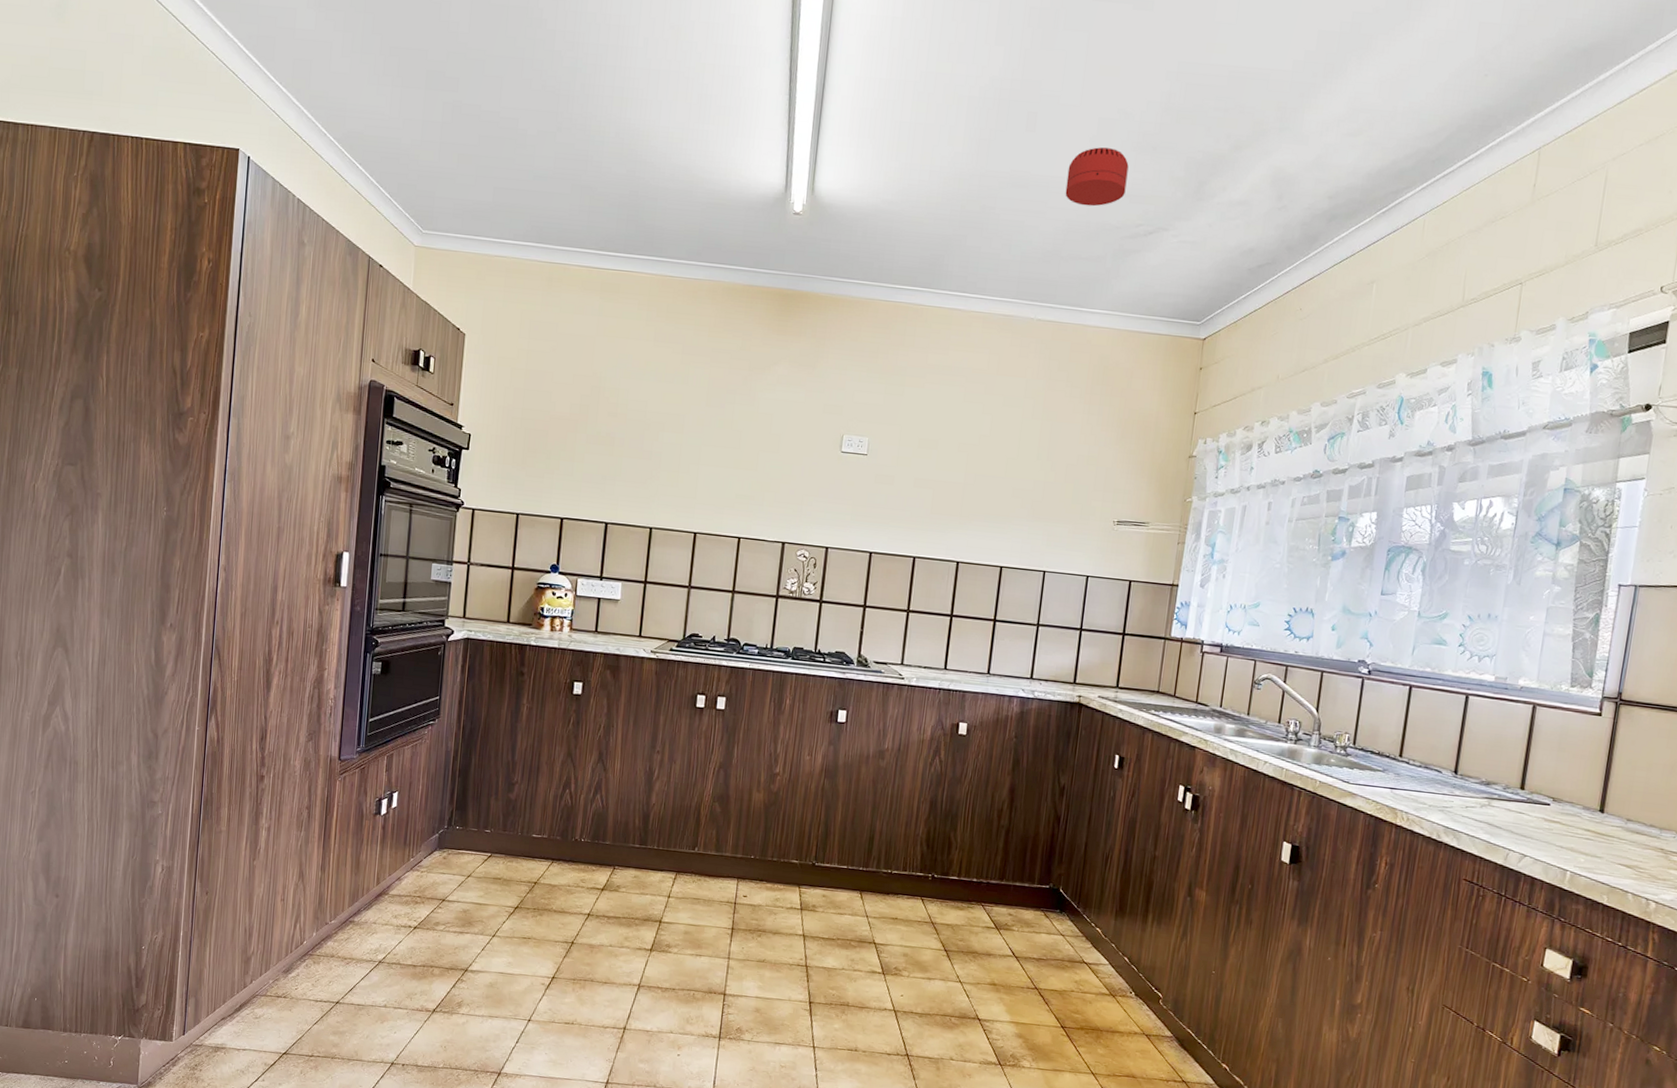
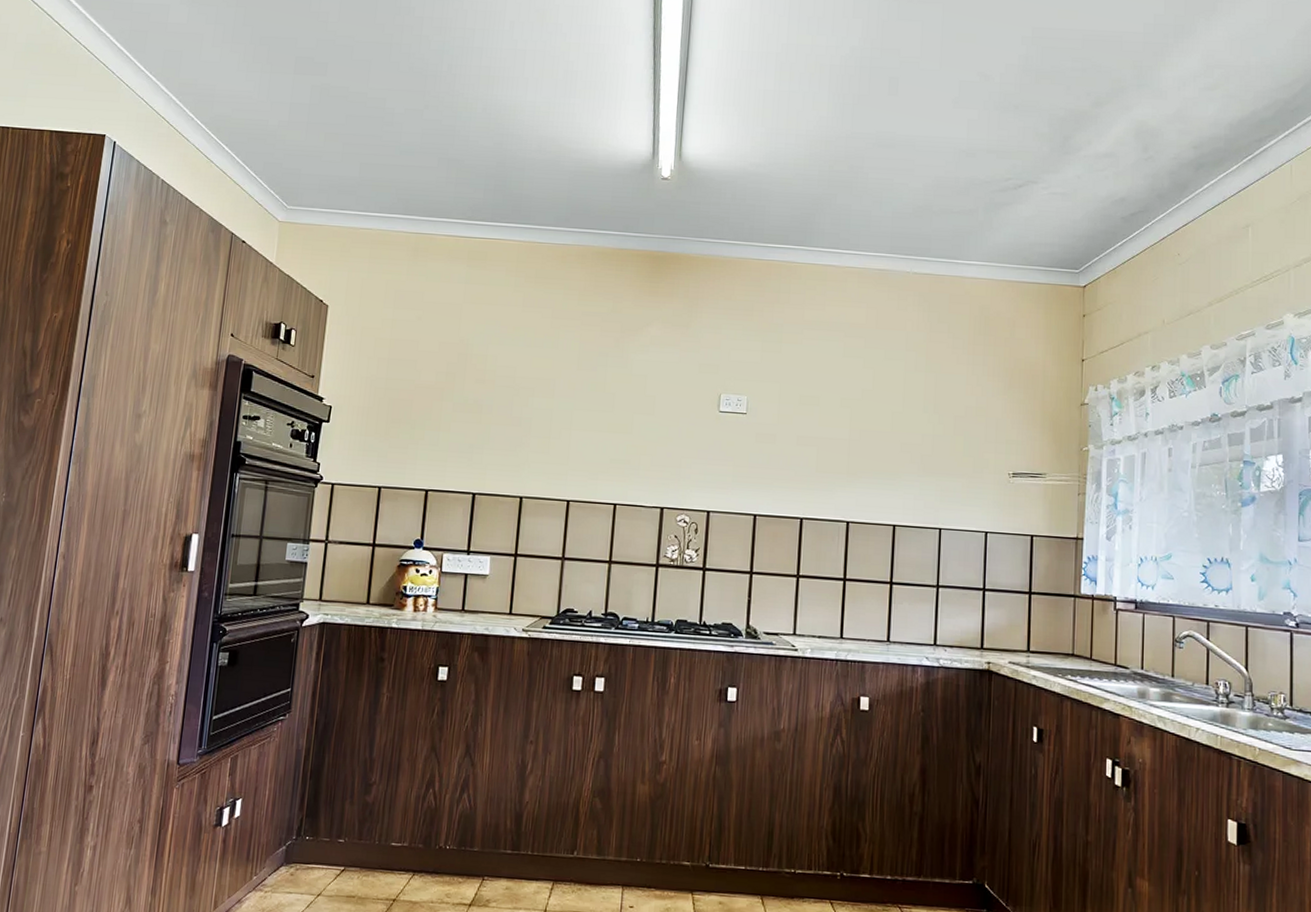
smoke detector: present [1065,147,1129,207] -> none [932,108,993,163]

